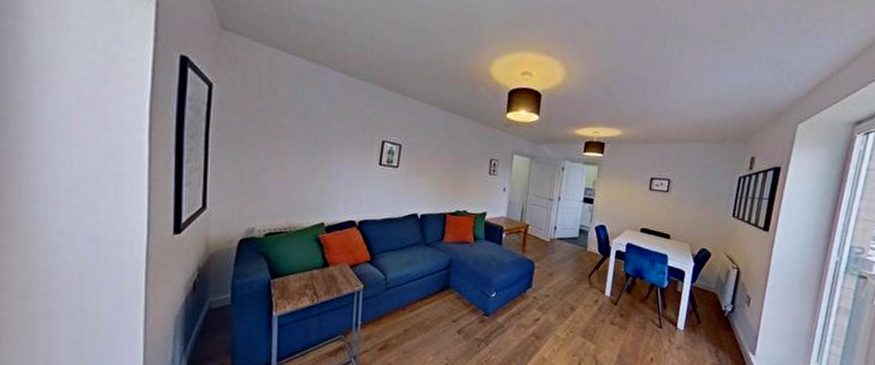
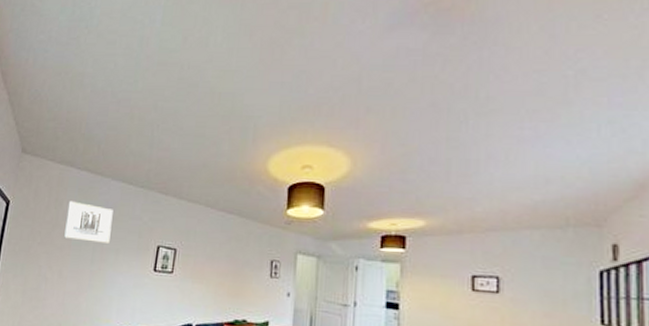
wall art: none [281,88,334,136] -> present [64,200,113,243]

